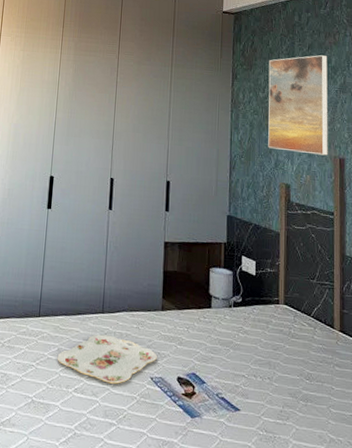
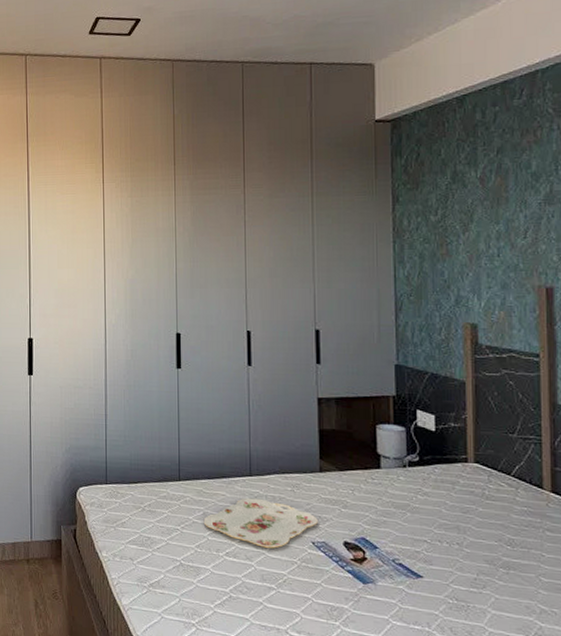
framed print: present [268,54,328,156] -> none [442,158,529,286]

